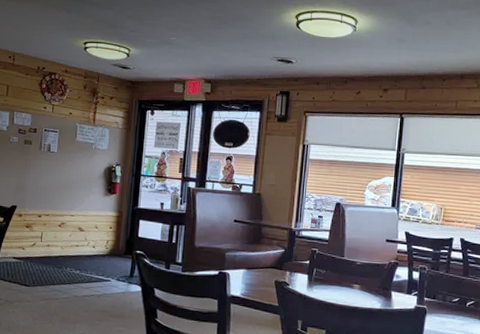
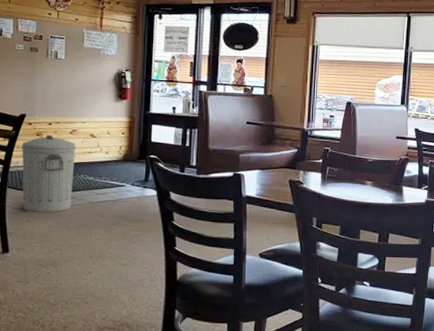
trash can: none [9,227,64,305] -> present [21,135,76,213]

